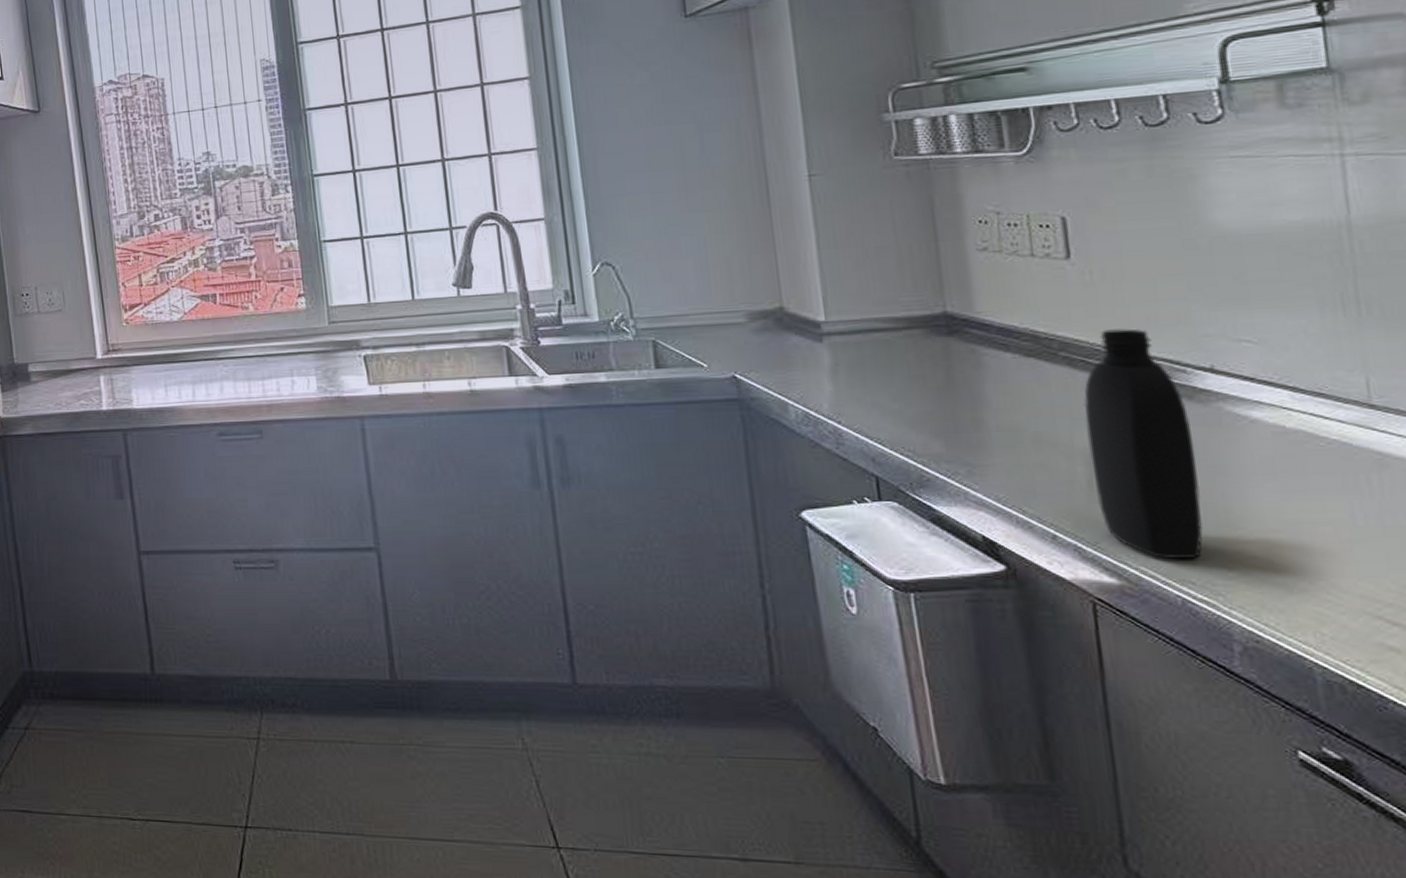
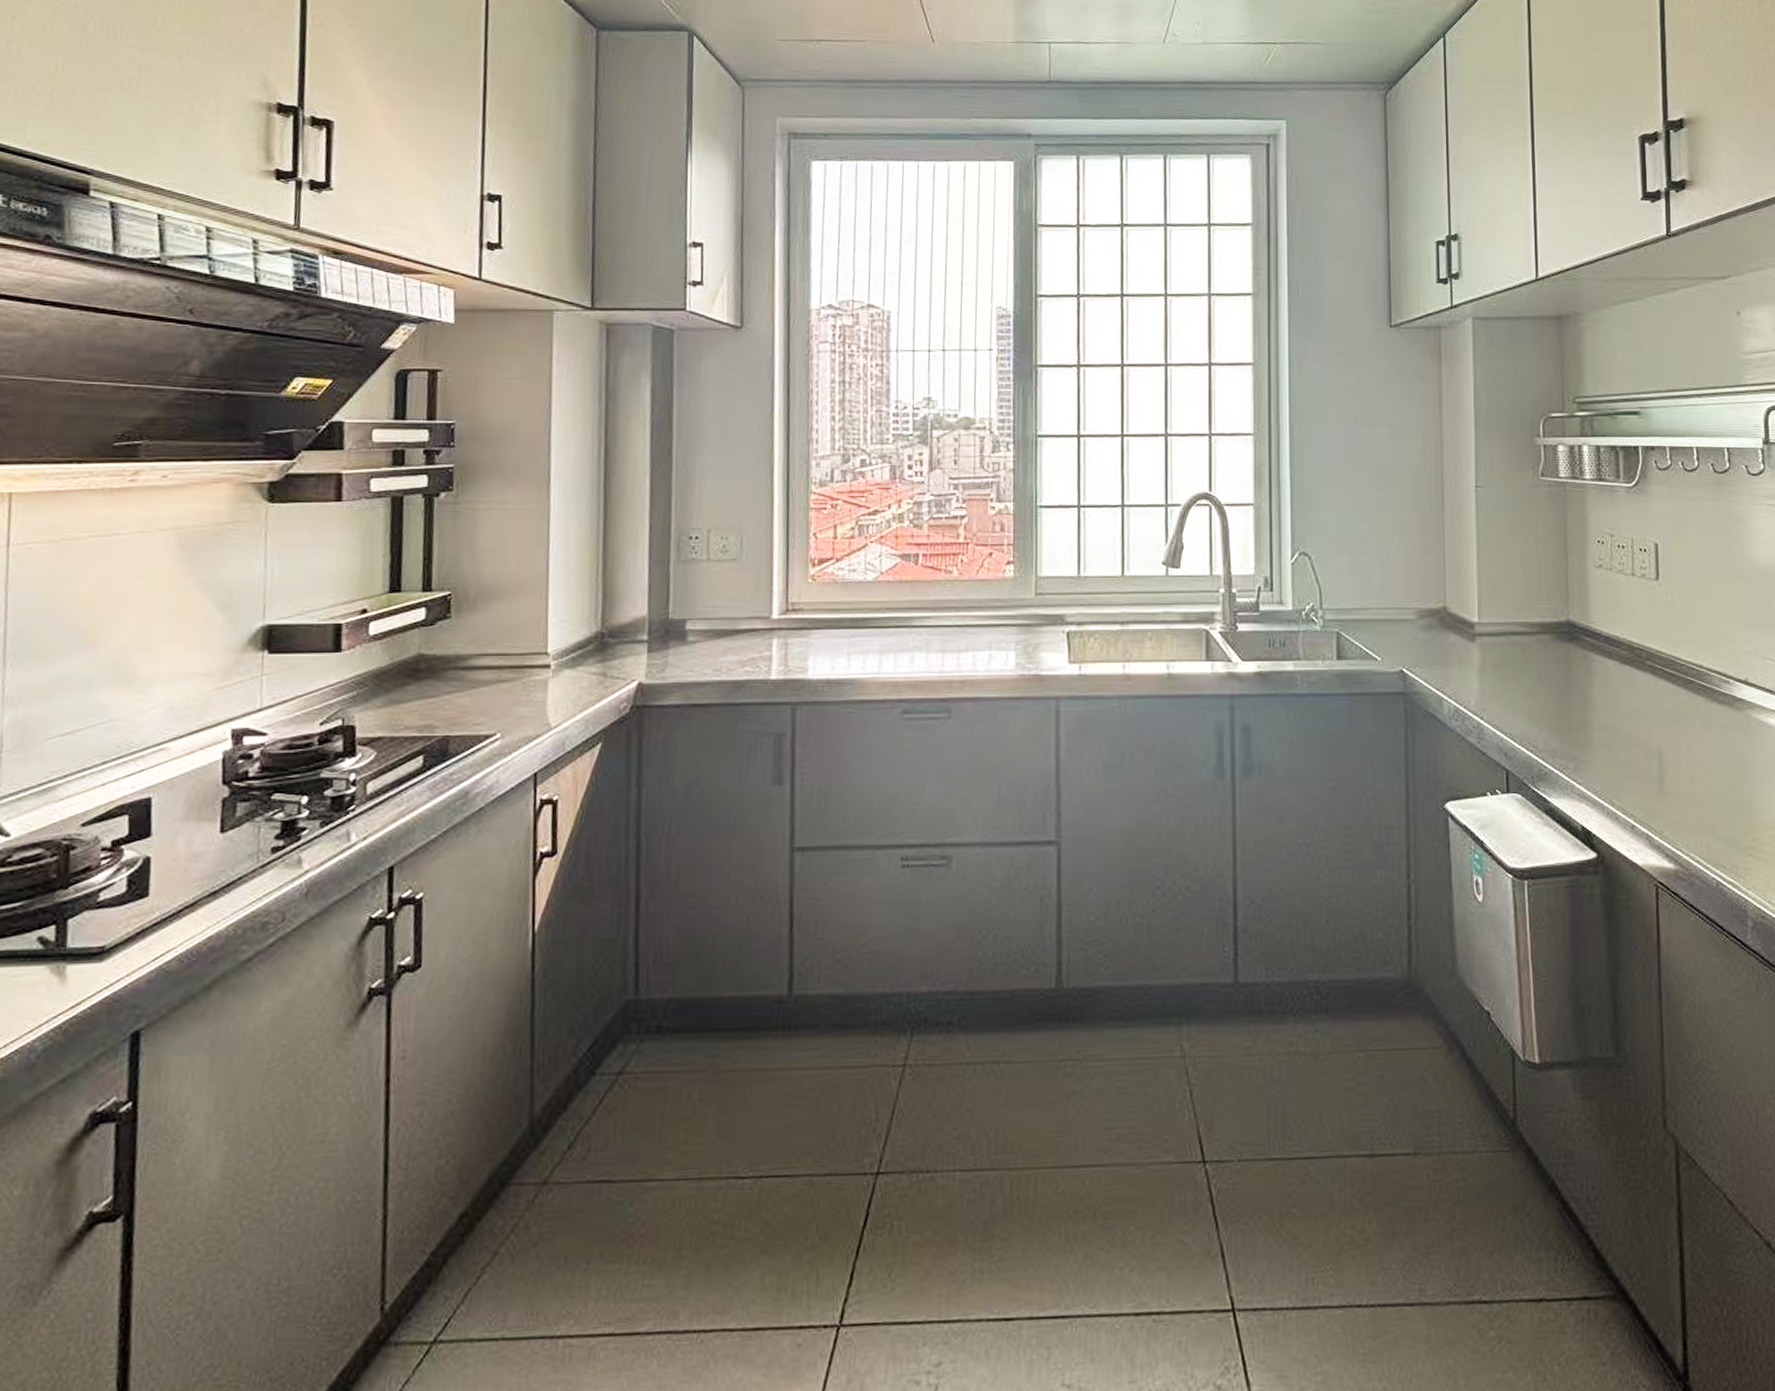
bottle: present [1083,328,1203,560] -> none [1660,643,1734,847]

